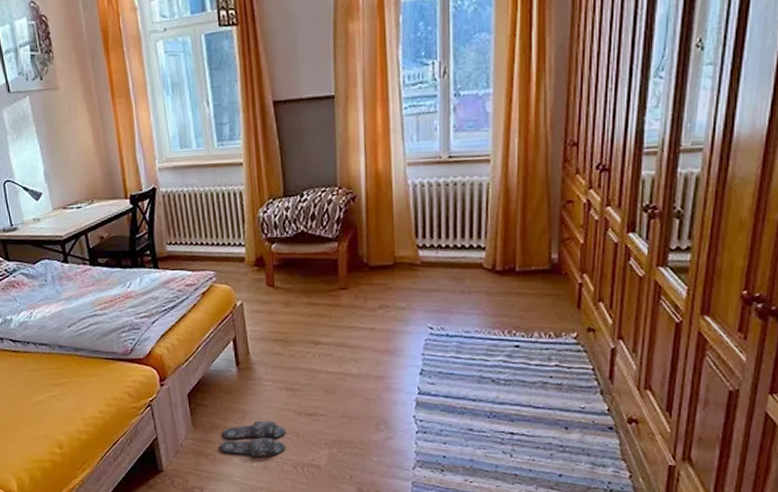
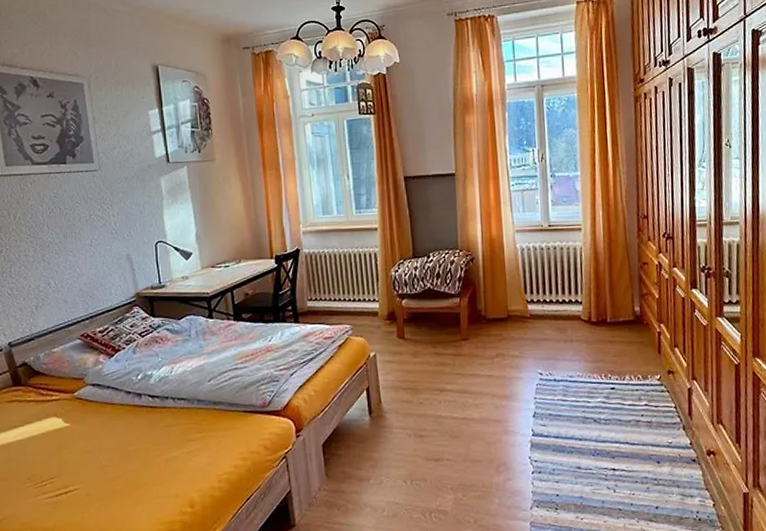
slippers: present [219,420,286,457] -> none [351,467,415,506]

